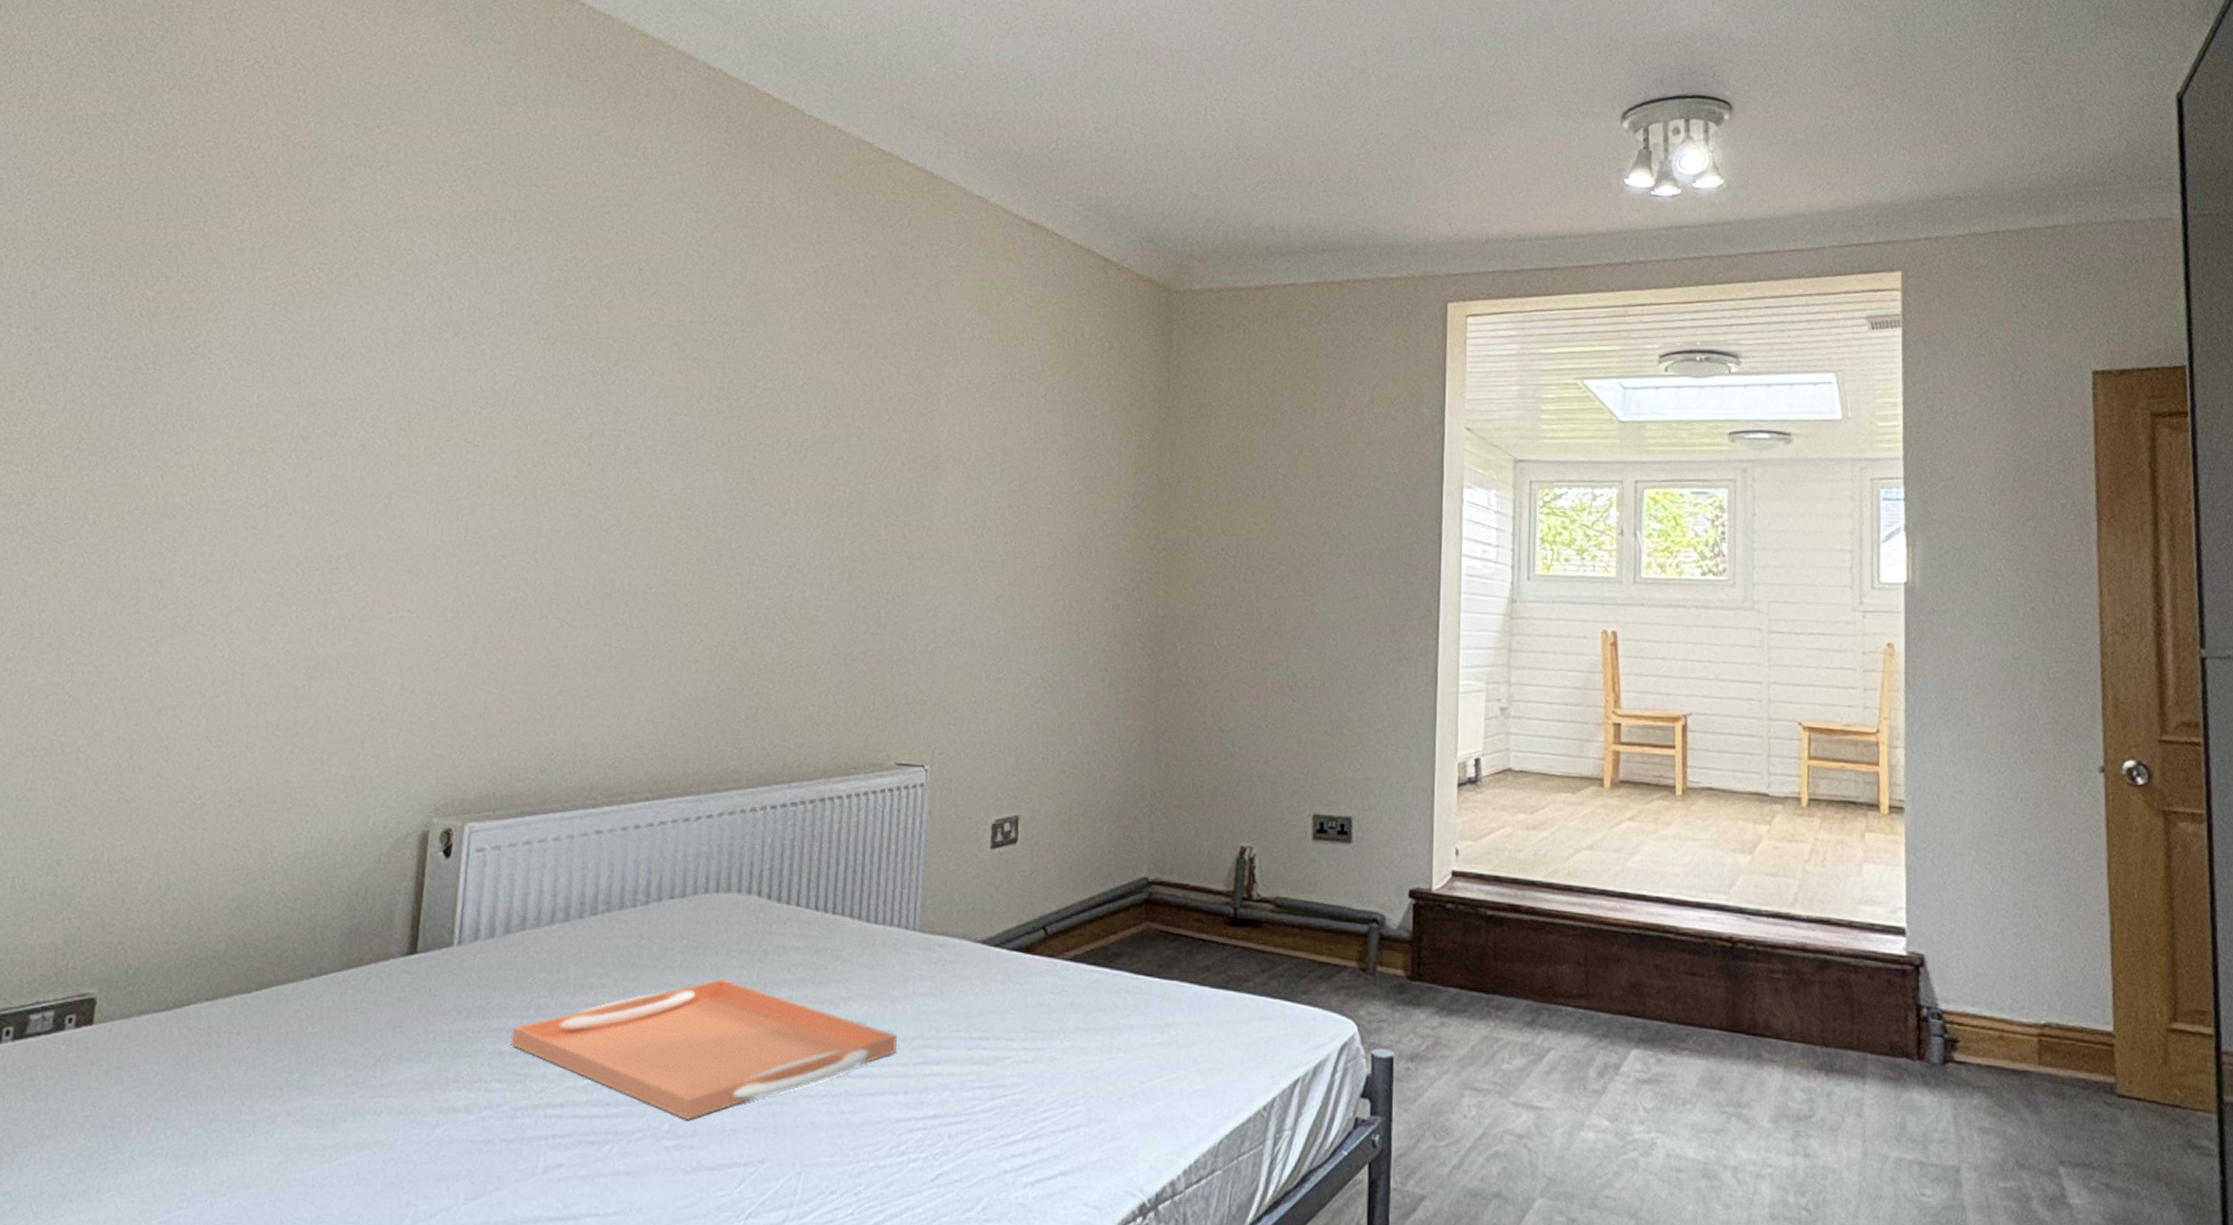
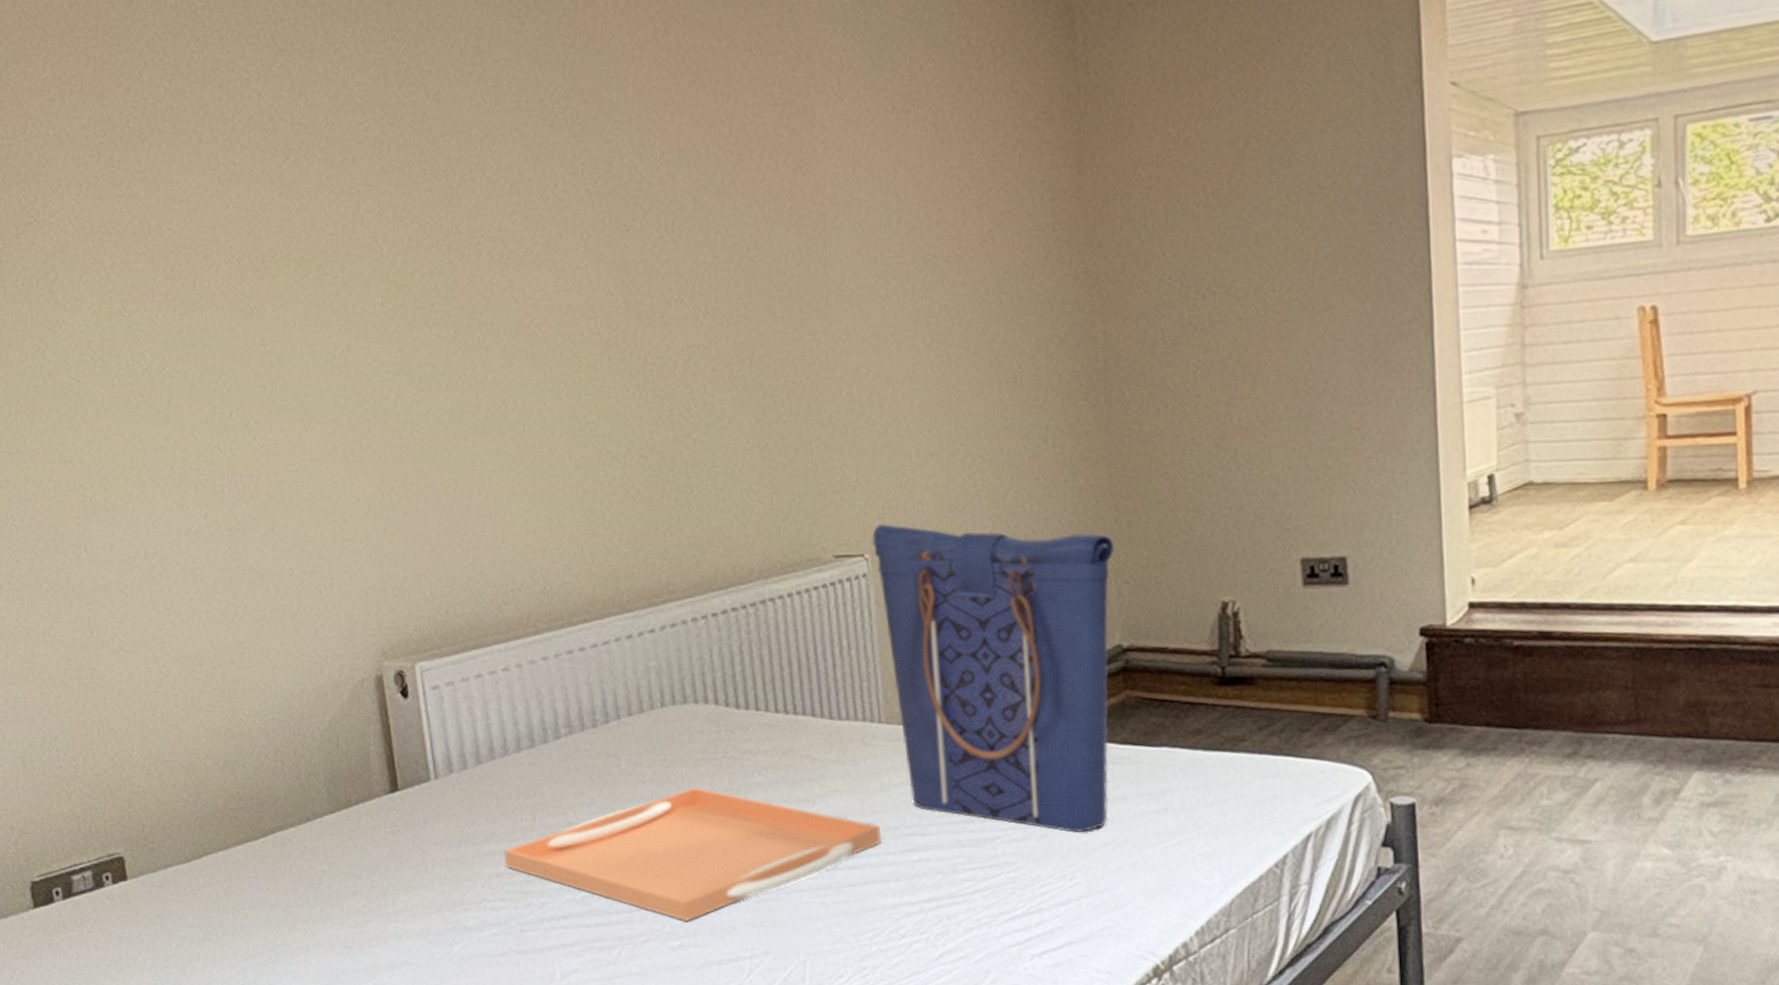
tote bag: none [932,739,1152,1060] -> present [871,524,1115,833]

